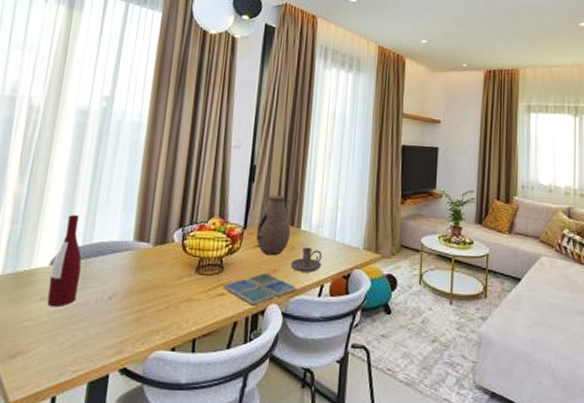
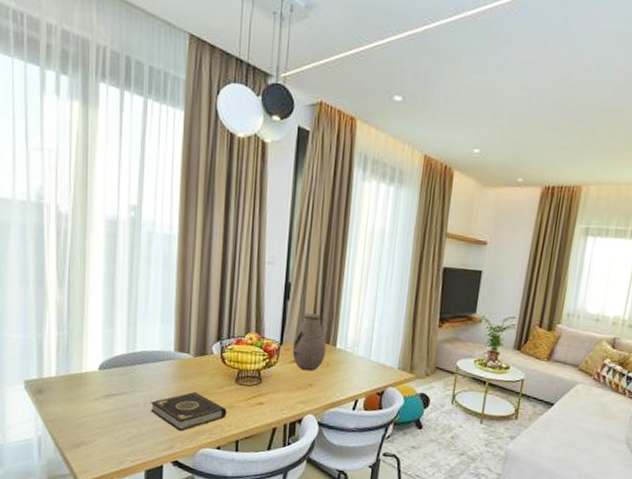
wine bottle: present [47,214,82,306] -> none [100,324,129,407]
book: none [101,284,185,331] -> present [151,391,227,431]
drink coaster: present [223,273,298,306] -> none [261,386,333,415]
candle holder: present [291,246,322,273] -> none [326,364,357,388]

